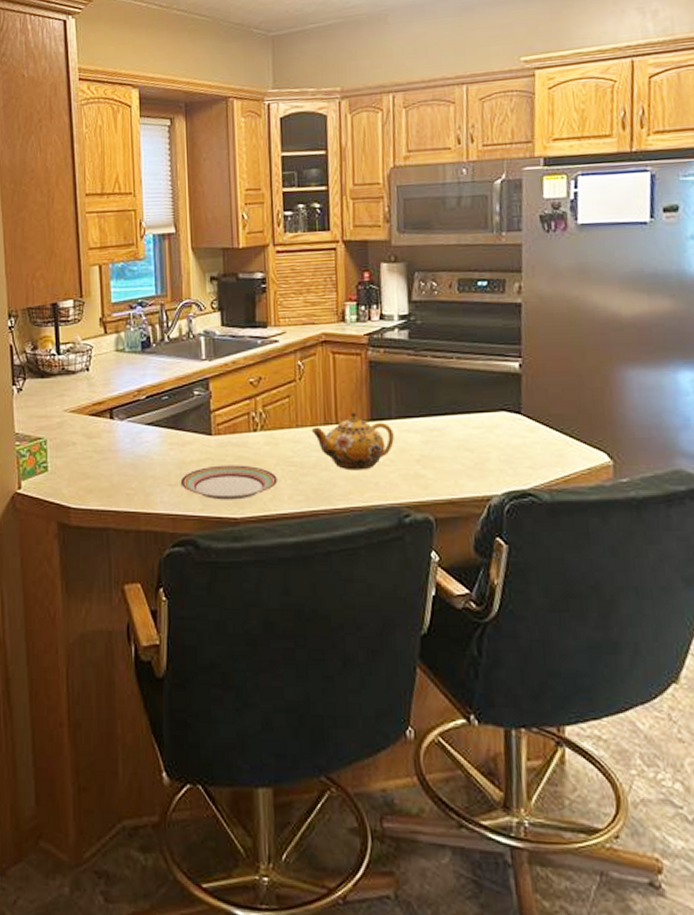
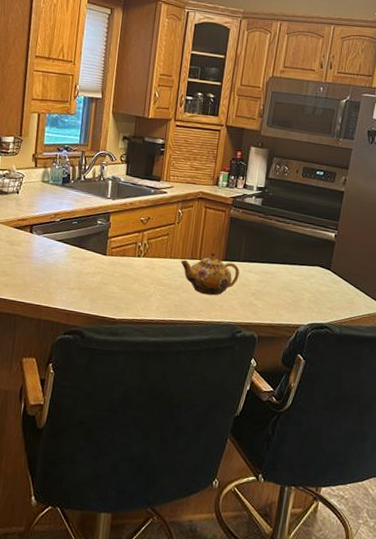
plate: present [180,465,278,500] -> none [77,278,150,306]

